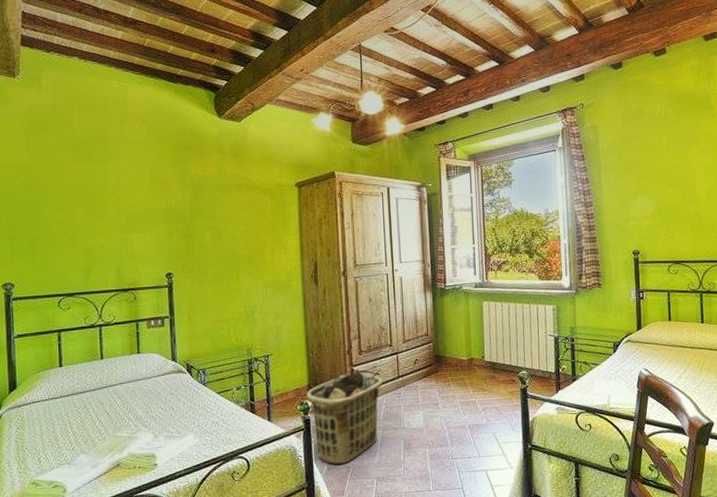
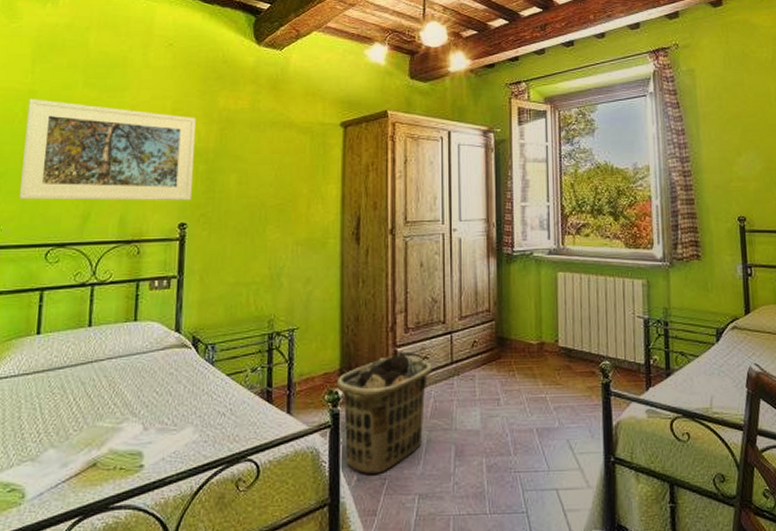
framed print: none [28,172,174,259] -> present [19,99,196,201]

